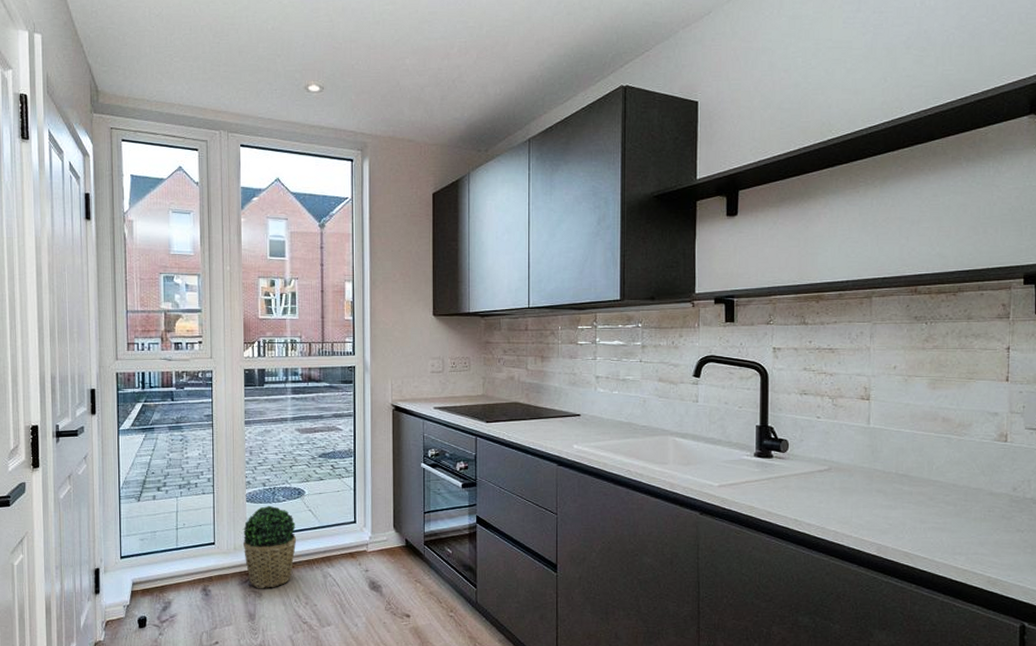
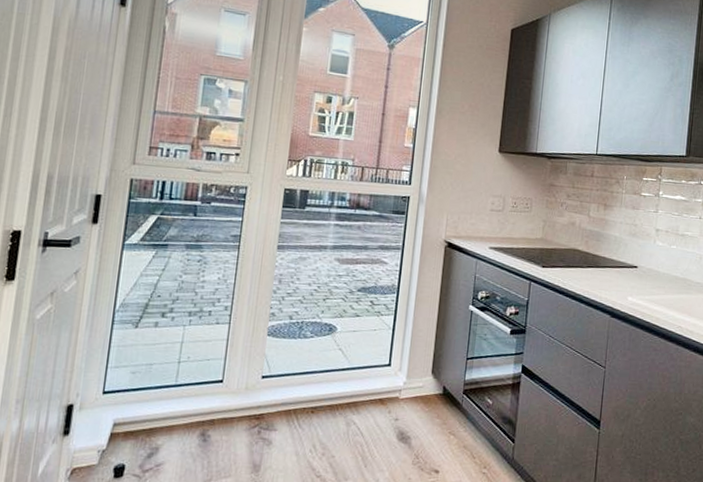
potted plant: present [242,505,297,589] -> none [256,341,322,436]

